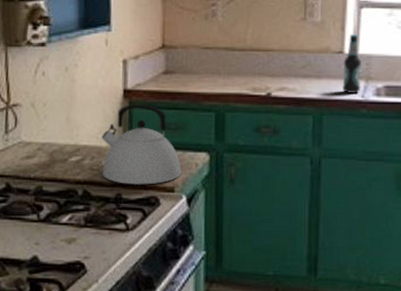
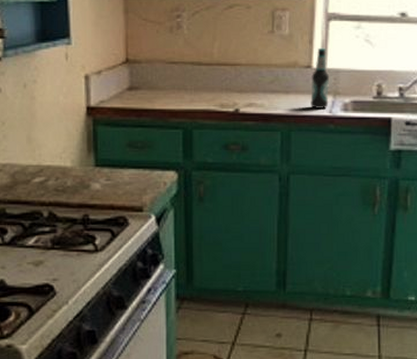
kettle: present [102,105,182,185] -> none [66,122,150,205]

